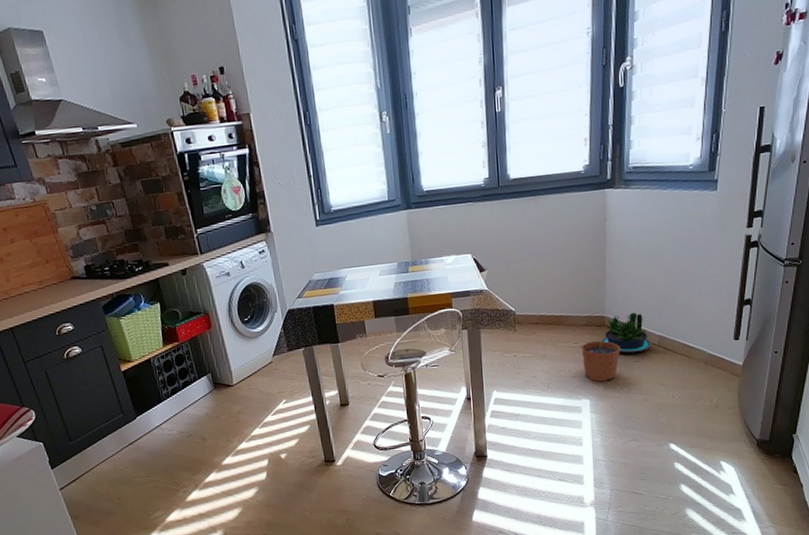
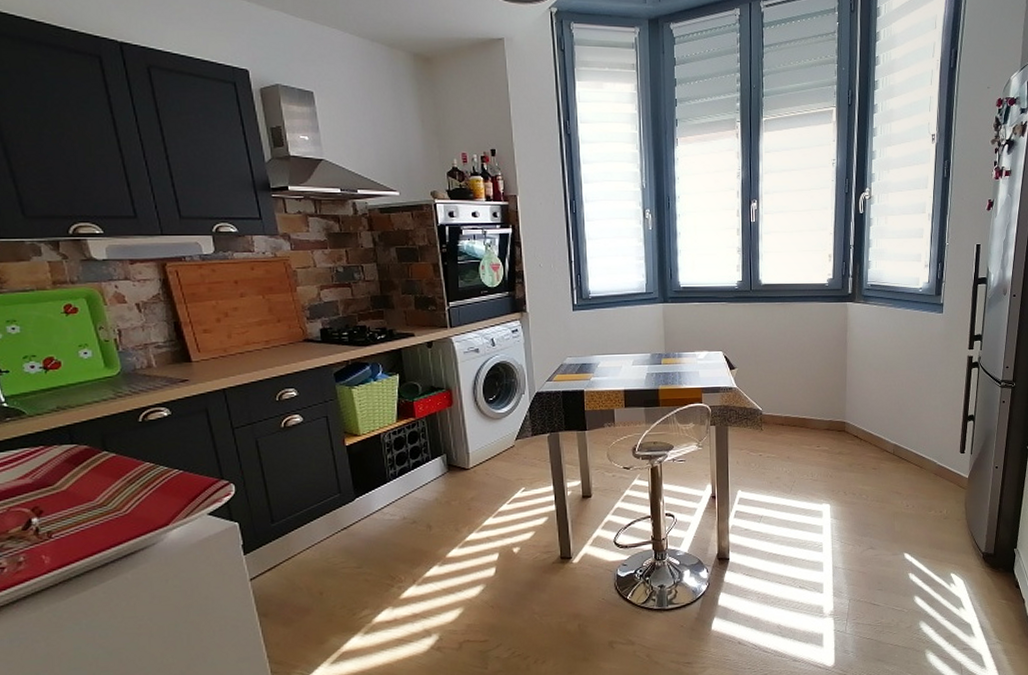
plant pot: present [581,331,621,382] -> none [823,436,860,487]
potted plant: present [601,312,652,353] -> none [841,420,888,459]

